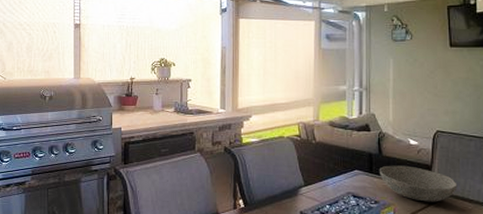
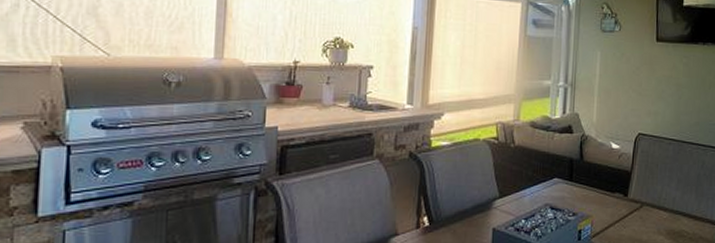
bowl: present [380,165,458,202] -> none [580,172,655,212]

